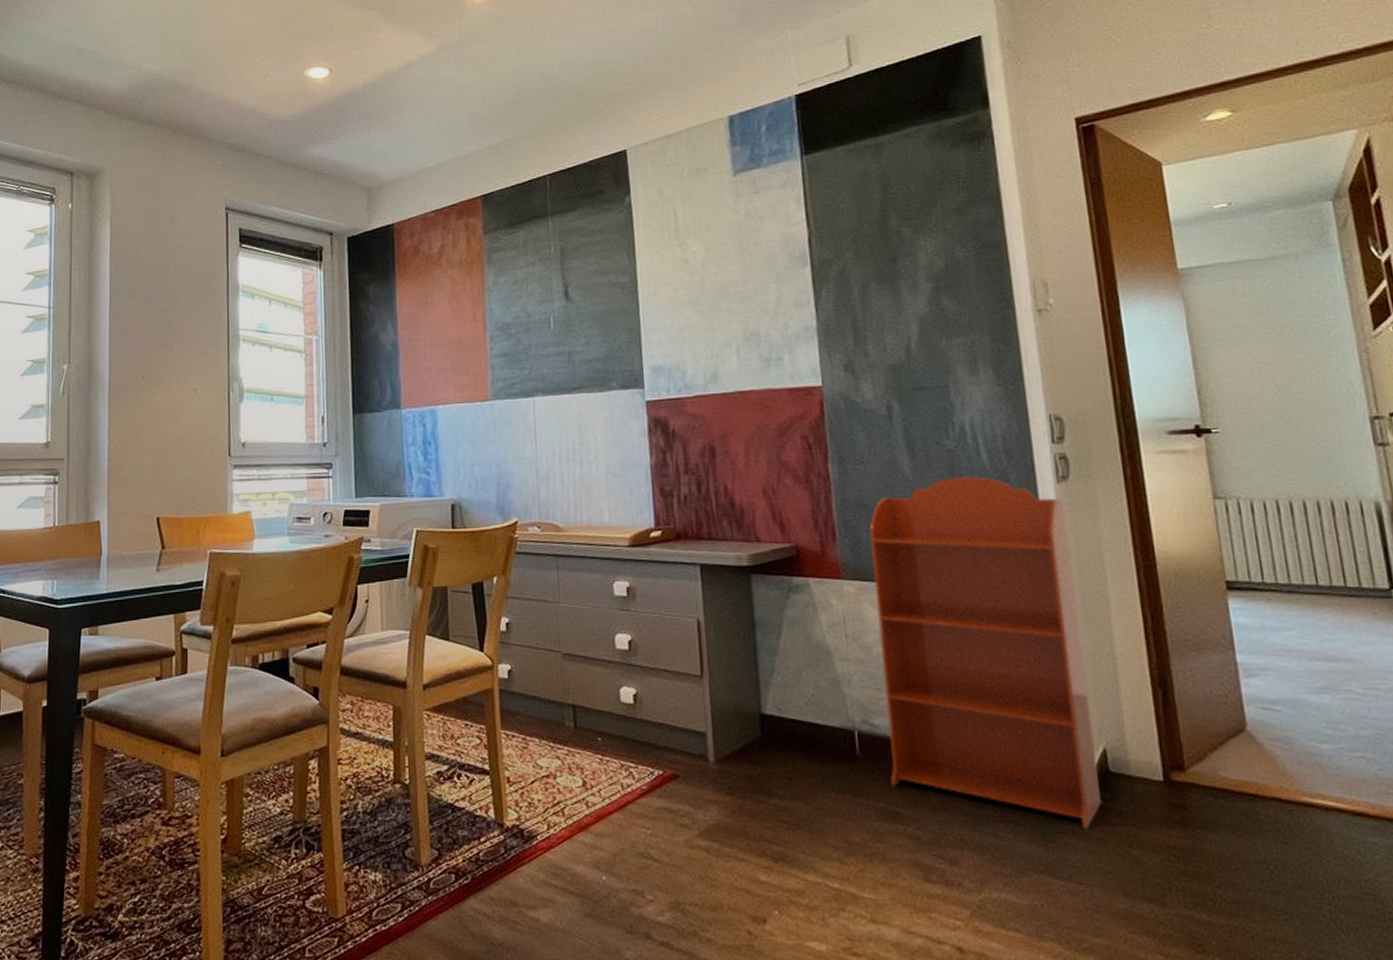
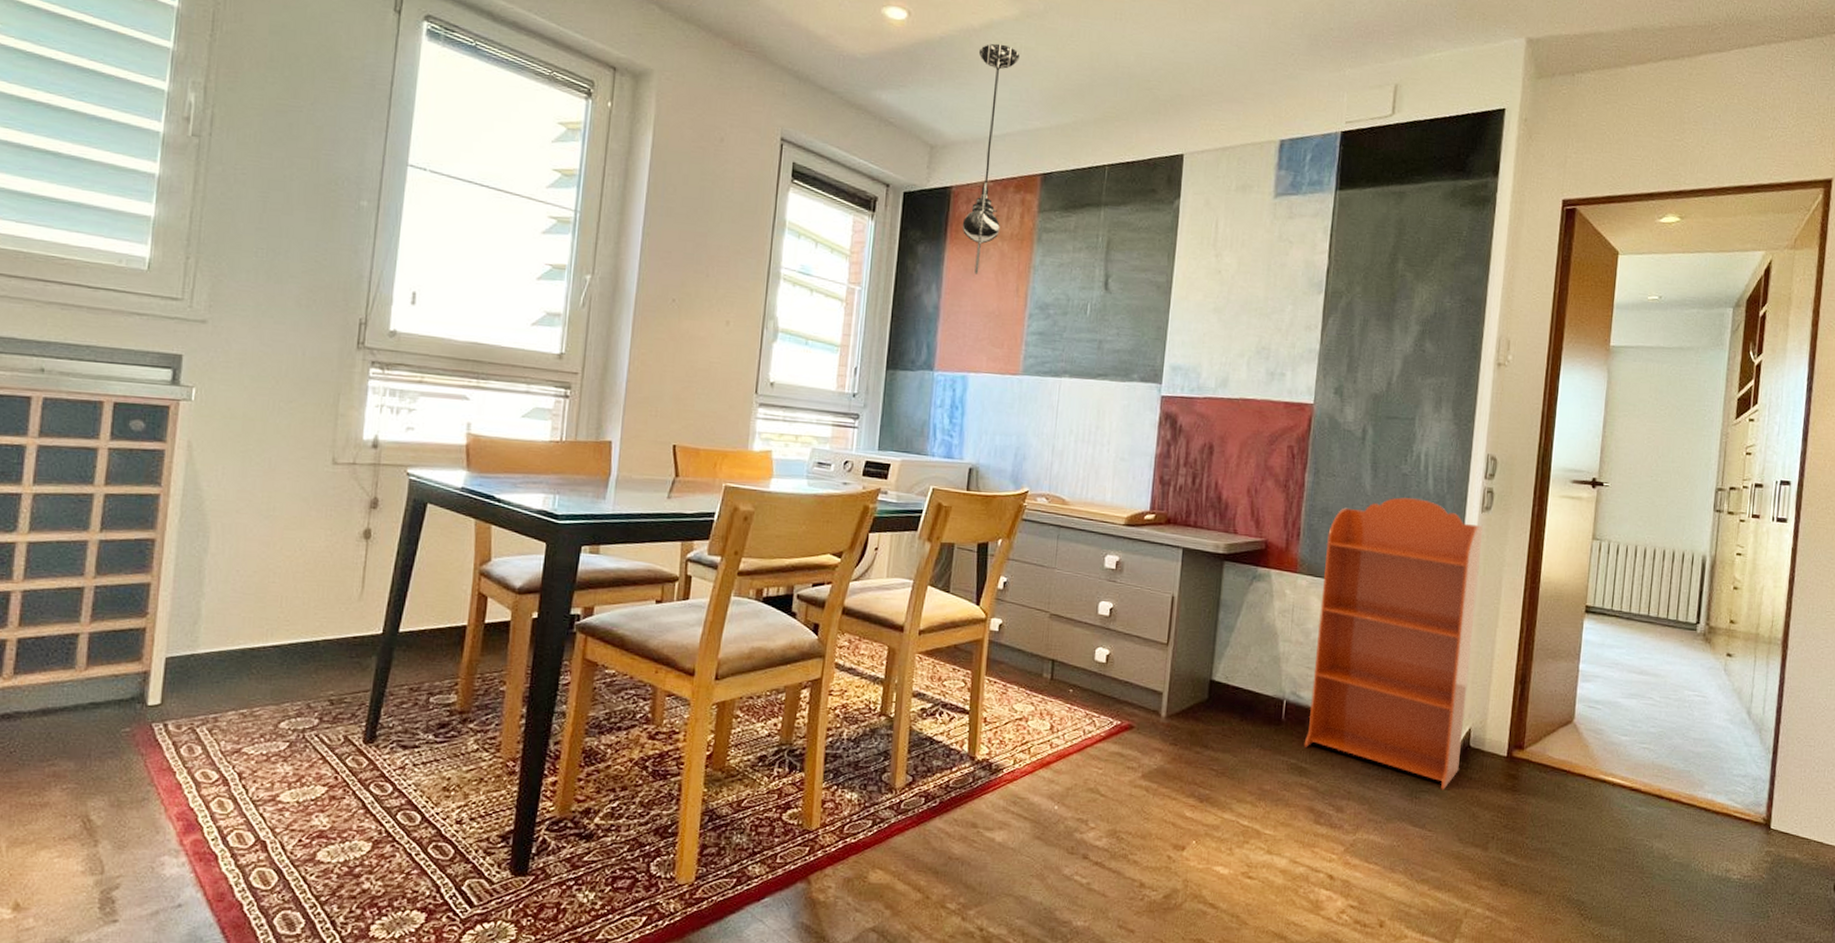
pendant light: none [402,80,448,306] -> present [962,43,1019,275]

